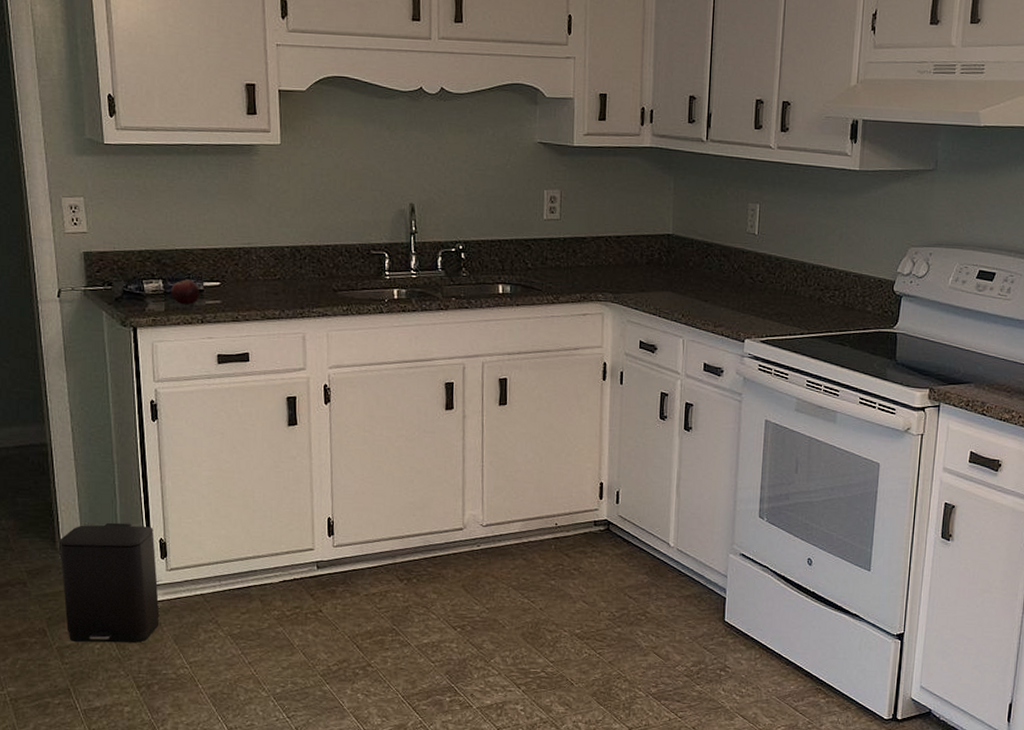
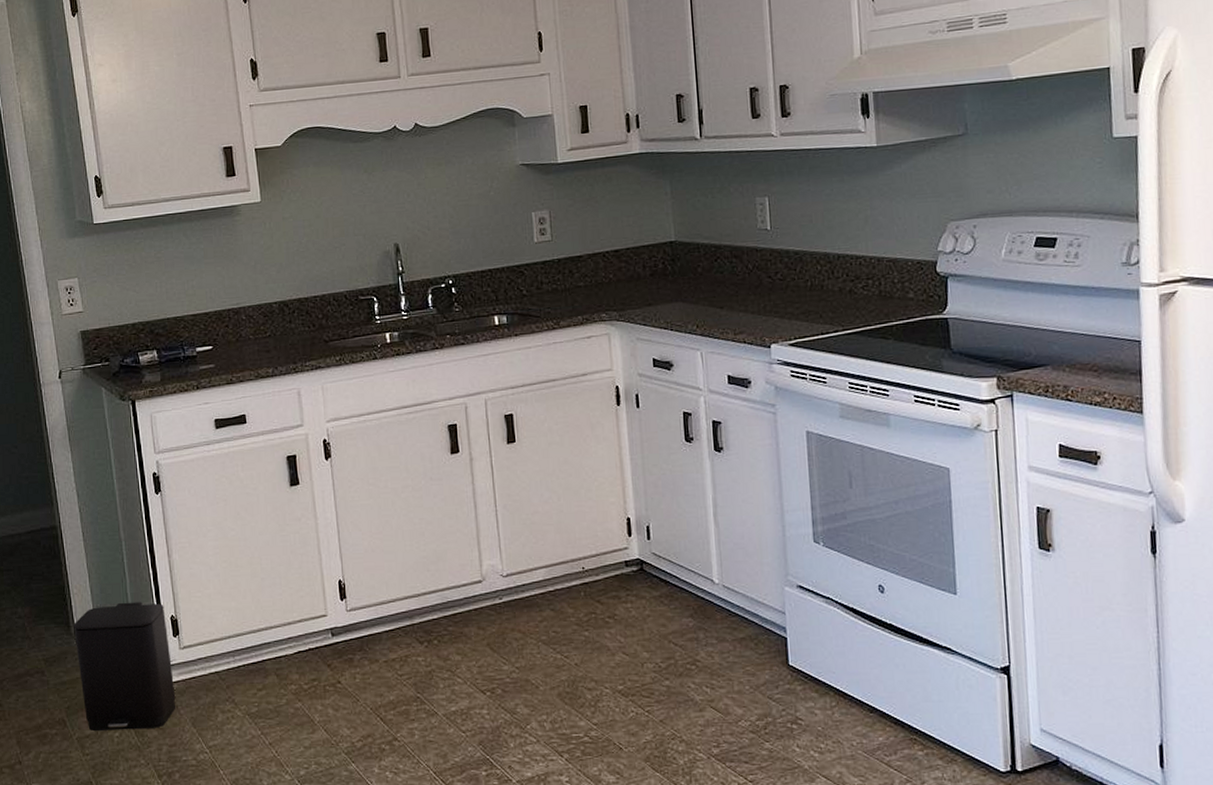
fruit: present [171,280,199,305] -> none [165,347,193,373]

